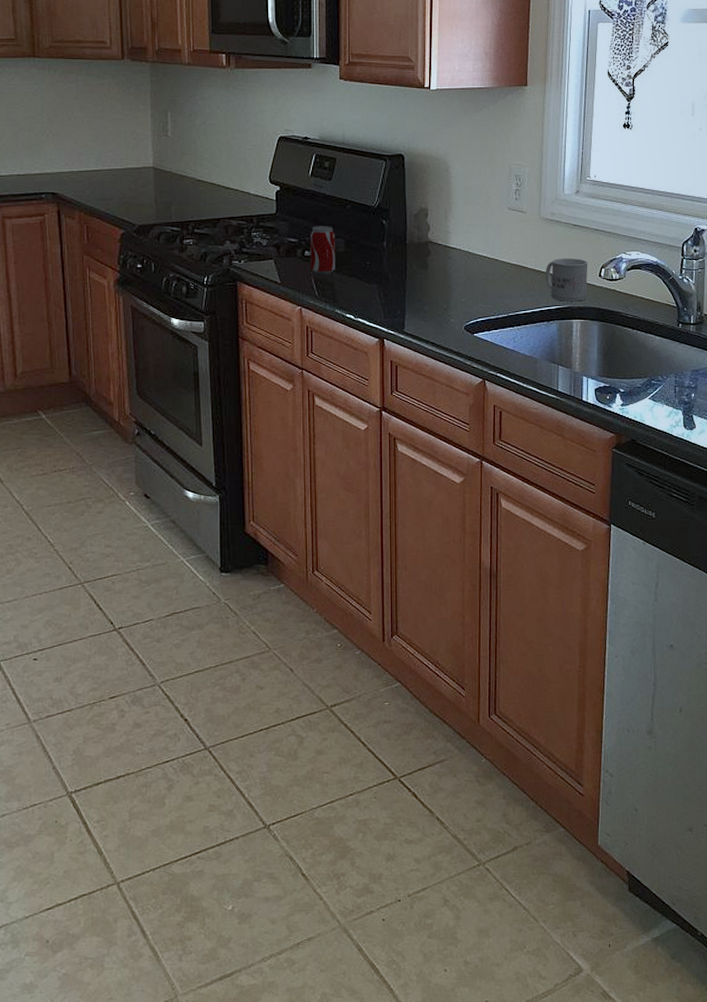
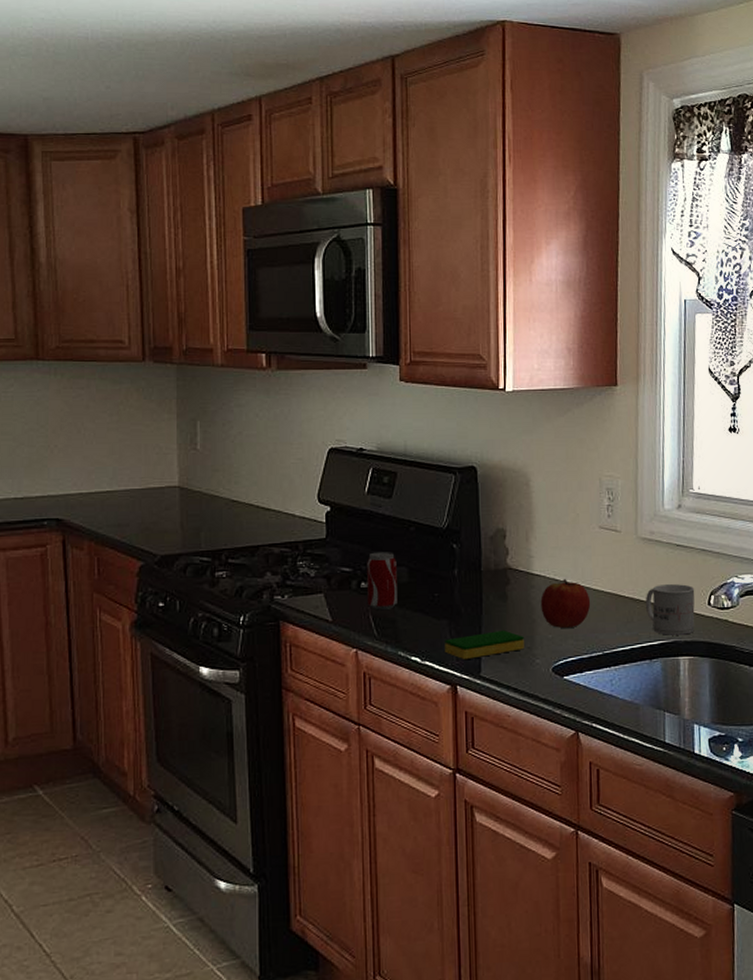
dish sponge: none [374,293,441,318] -> present [445,630,524,660]
apple: none [456,252,499,293] -> present [540,579,591,628]

